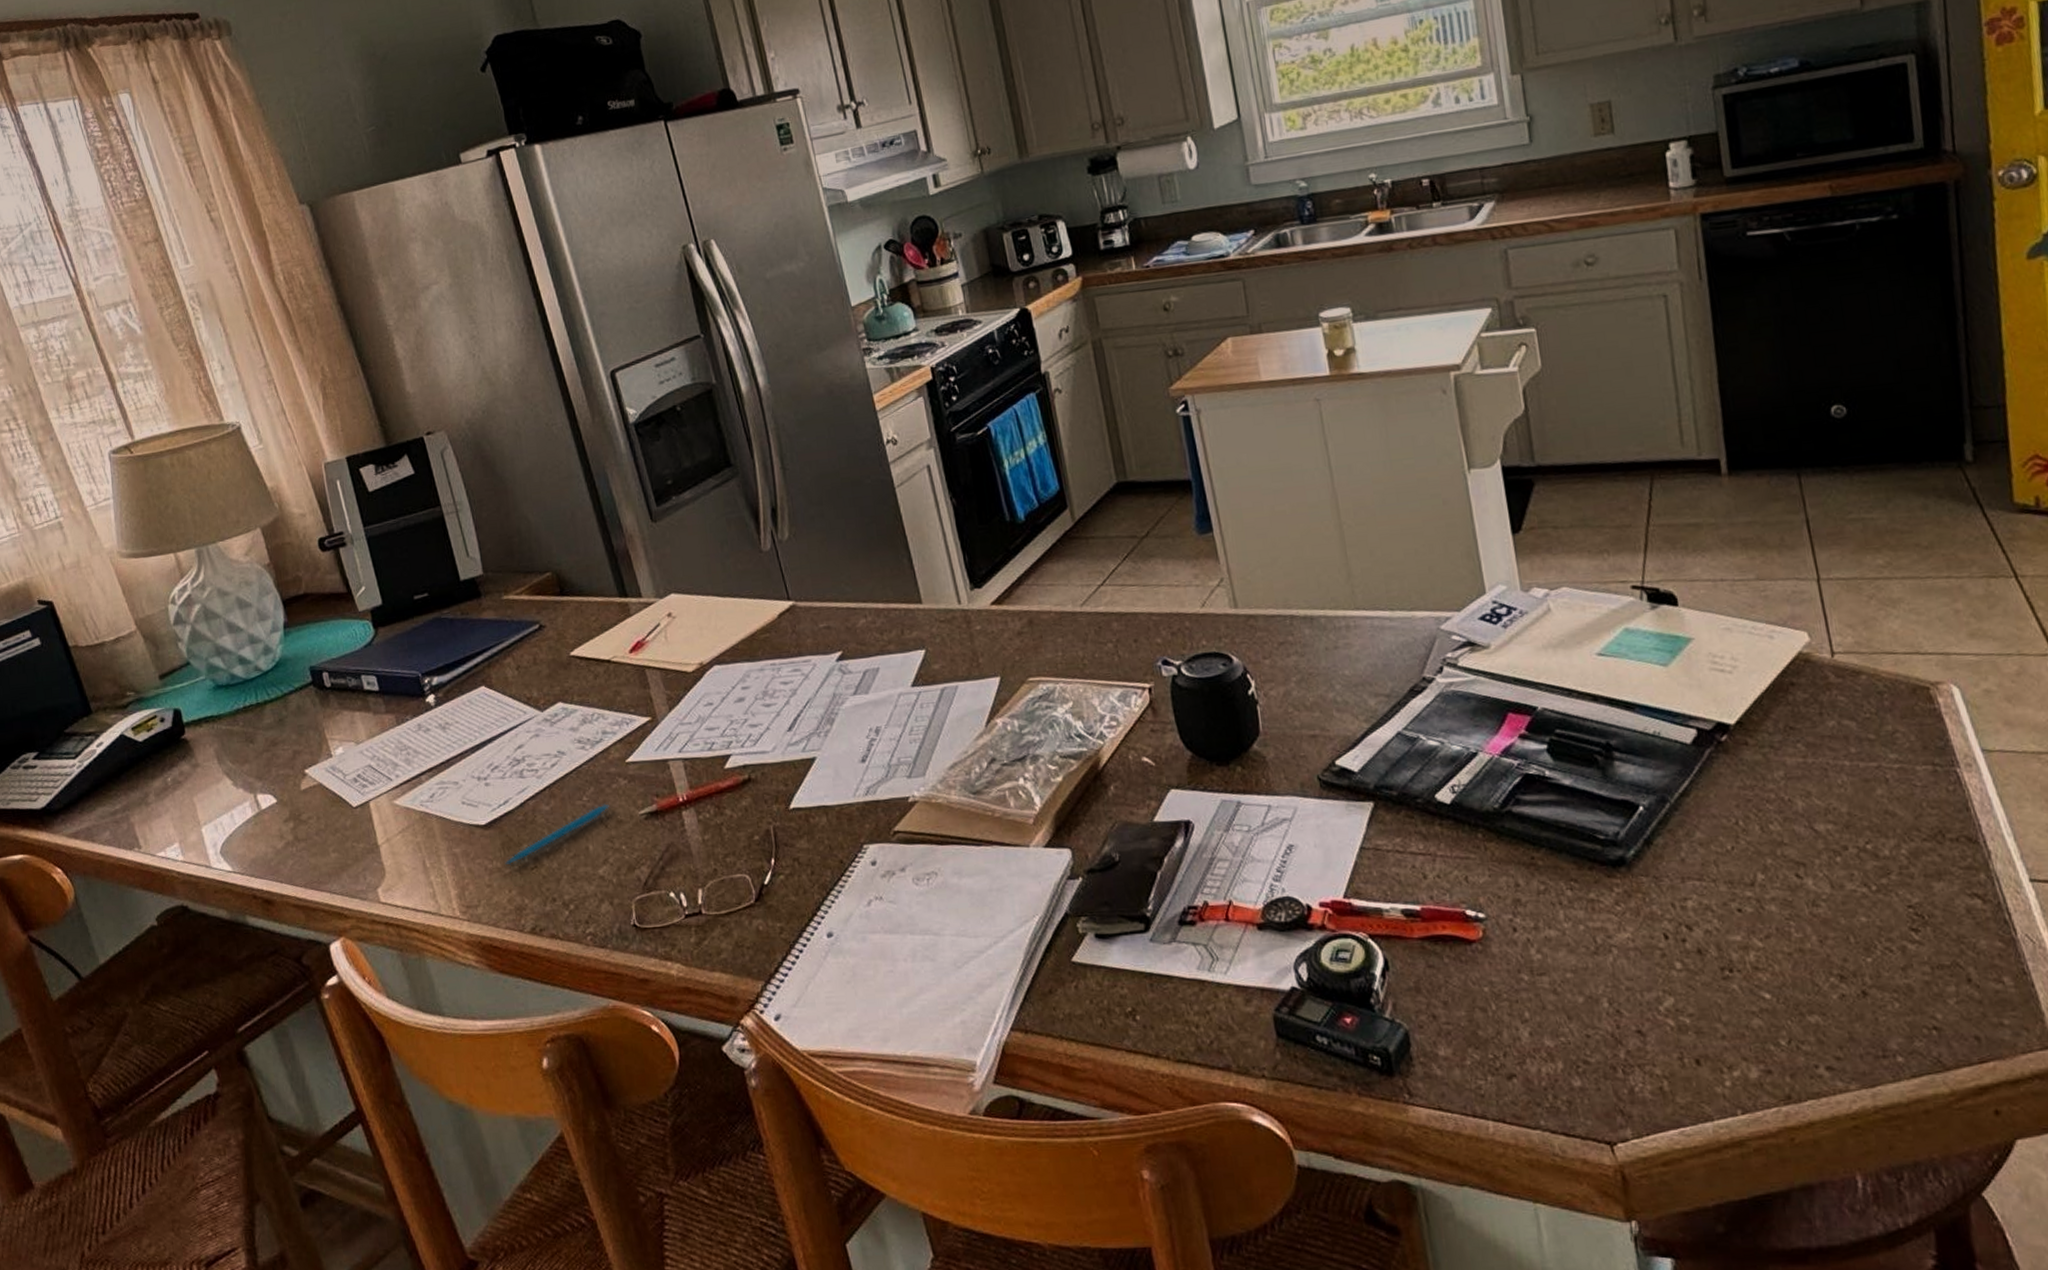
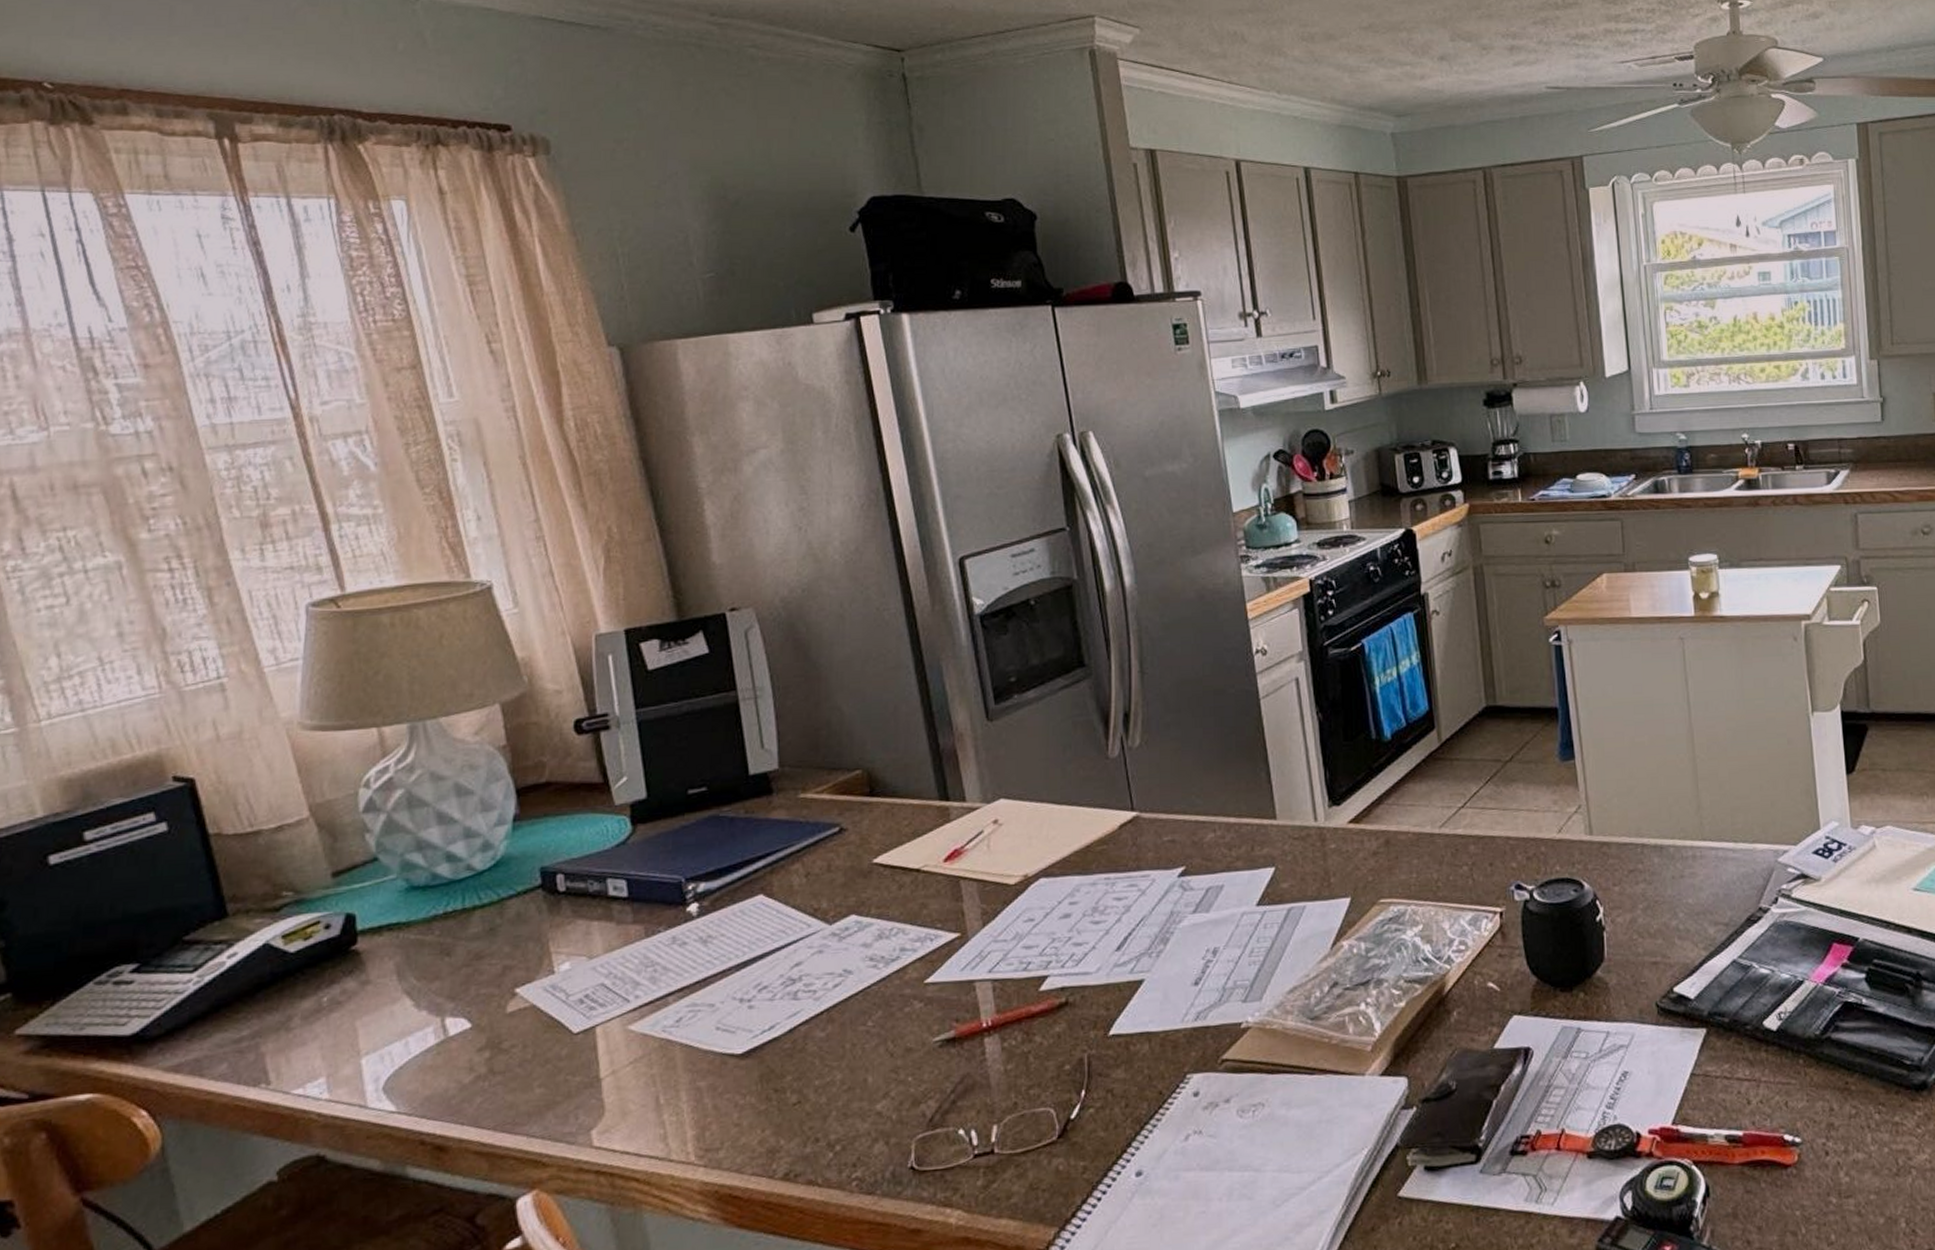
pen: present [504,803,609,866] -> none [759,1029,898,1101]

